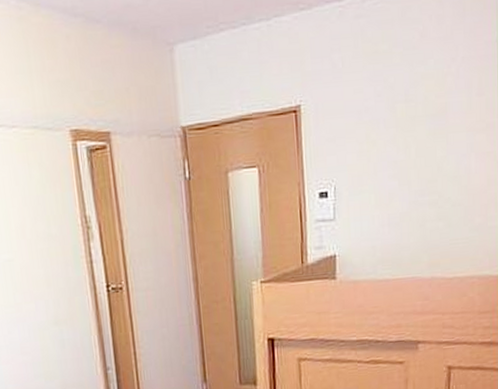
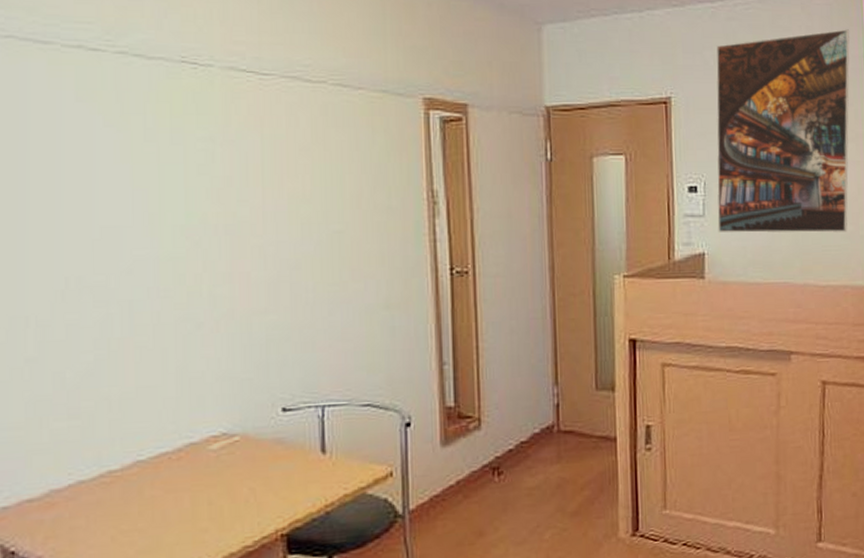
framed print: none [344,13,483,234] -> present [716,29,850,233]

